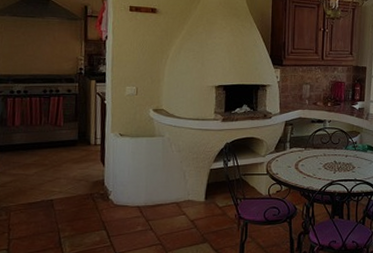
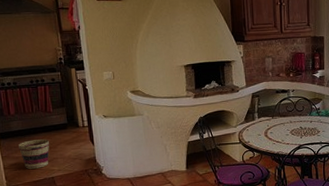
basket: none [18,156,54,188] -> present [19,139,50,169]

